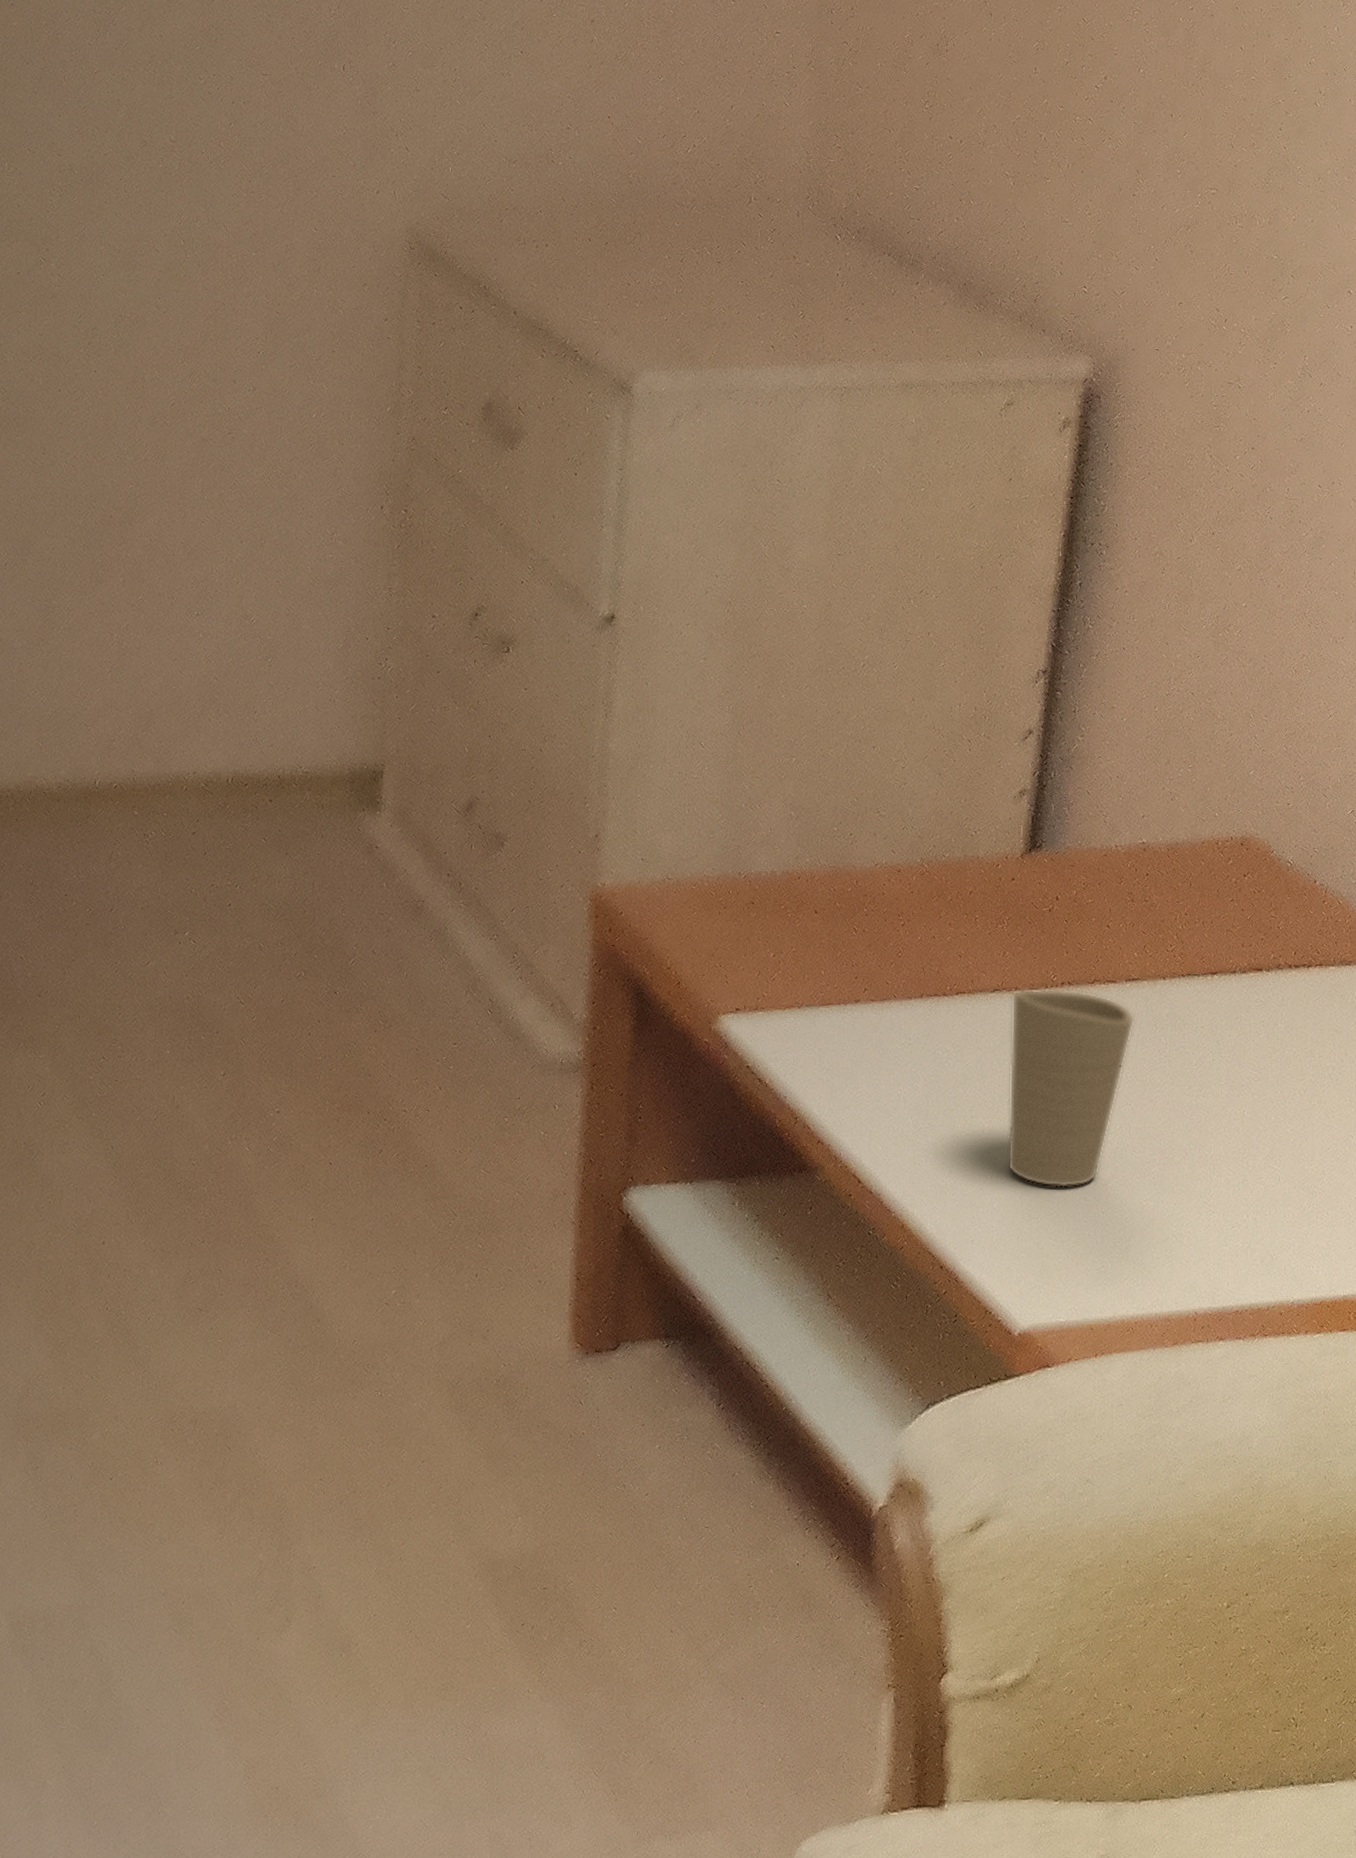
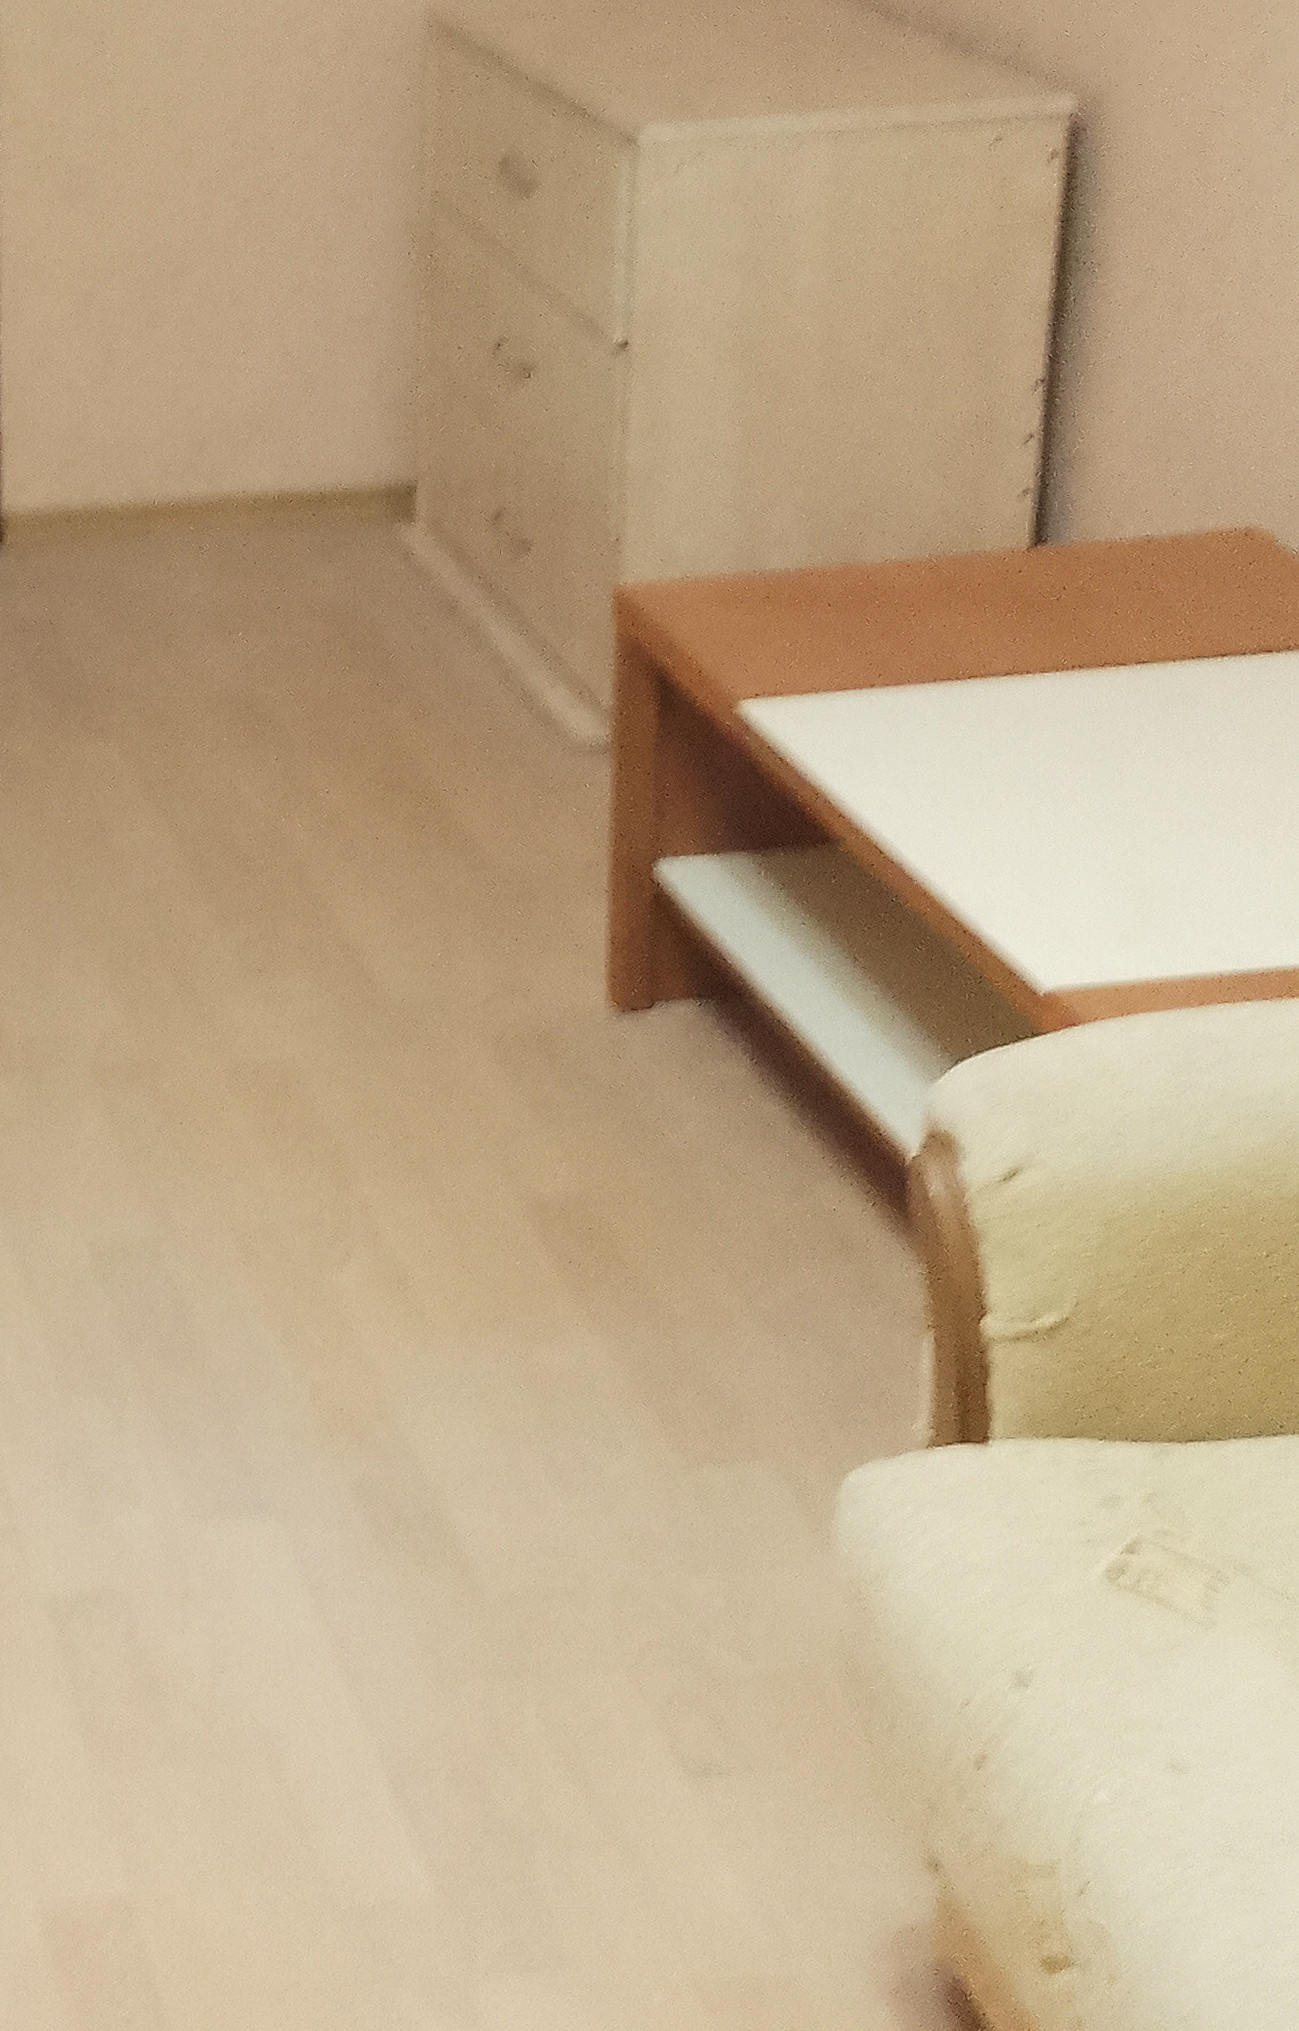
cup: present [1007,988,1135,1189] -> none [1023,672,1147,858]

